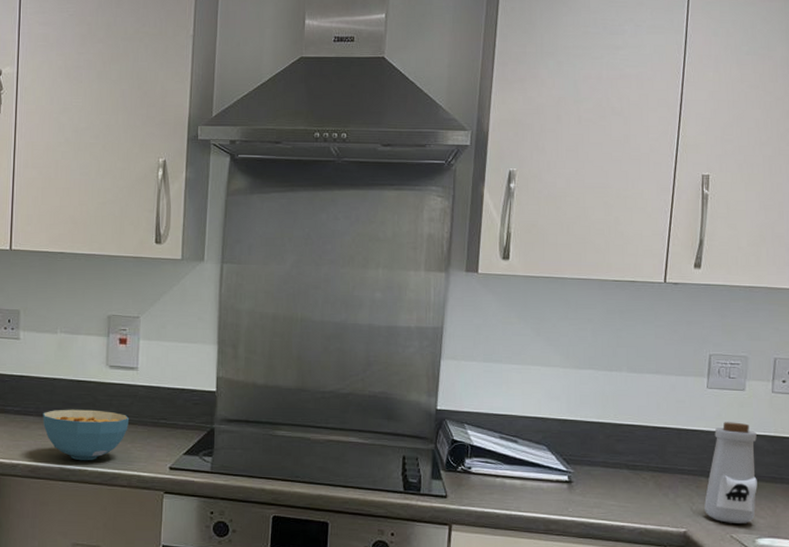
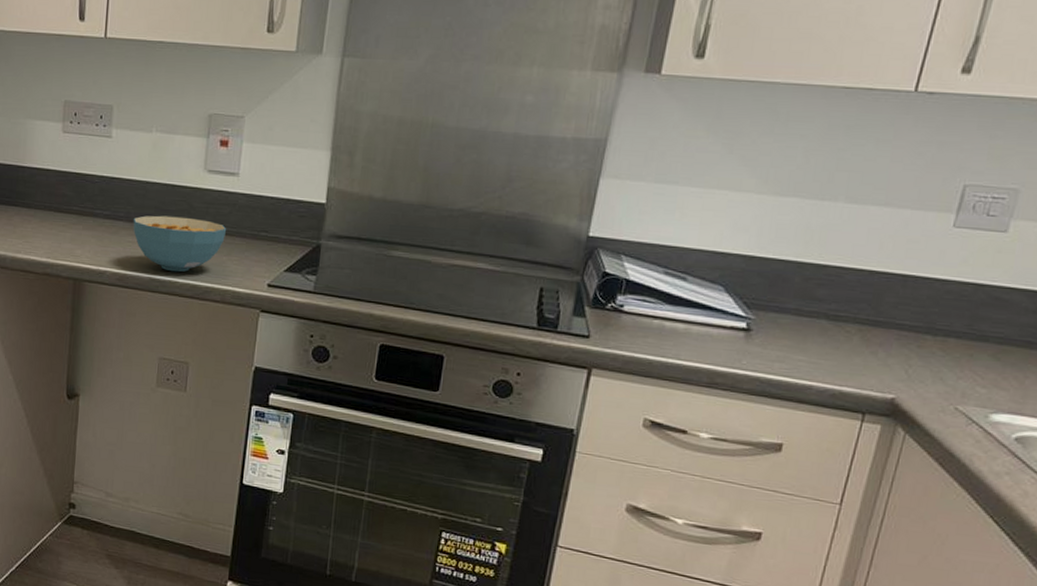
bottle: present [704,422,757,525] -> none [924,270,1015,395]

